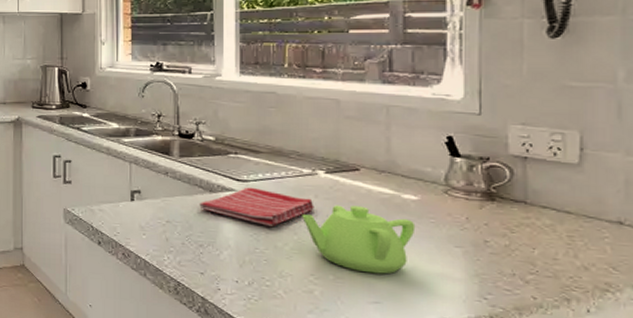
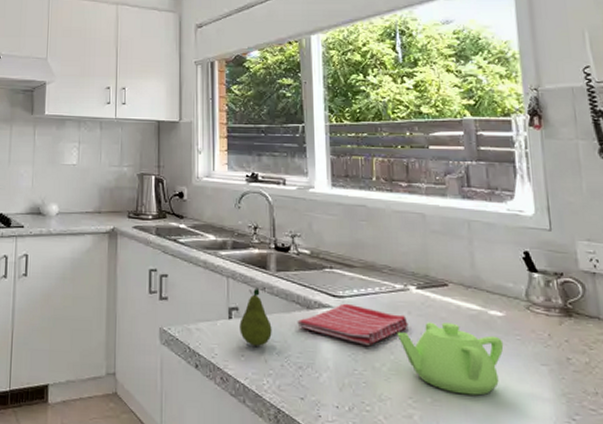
fruit: none [141,172,174,226] -> present [239,287,272,346]

